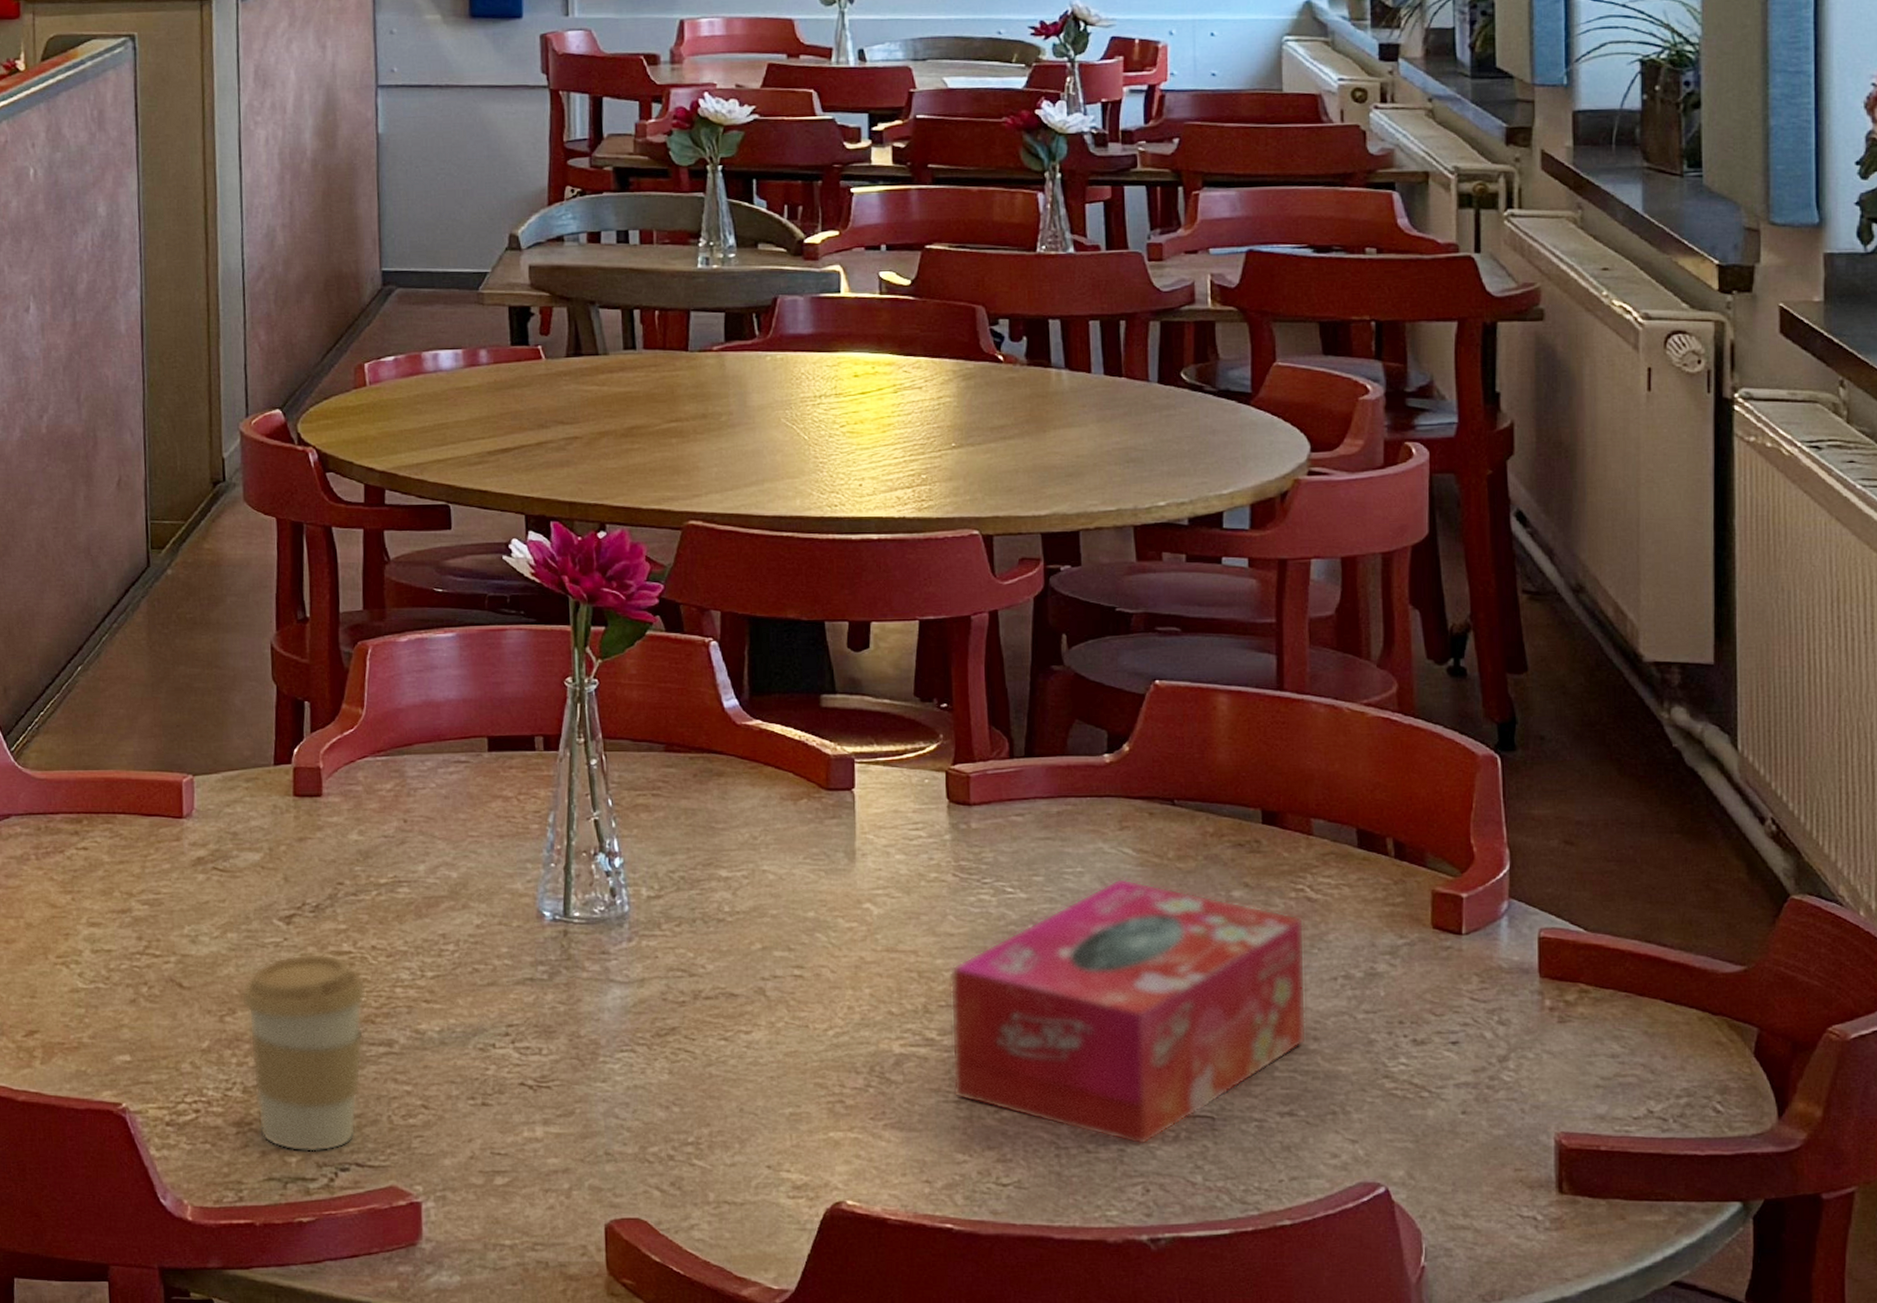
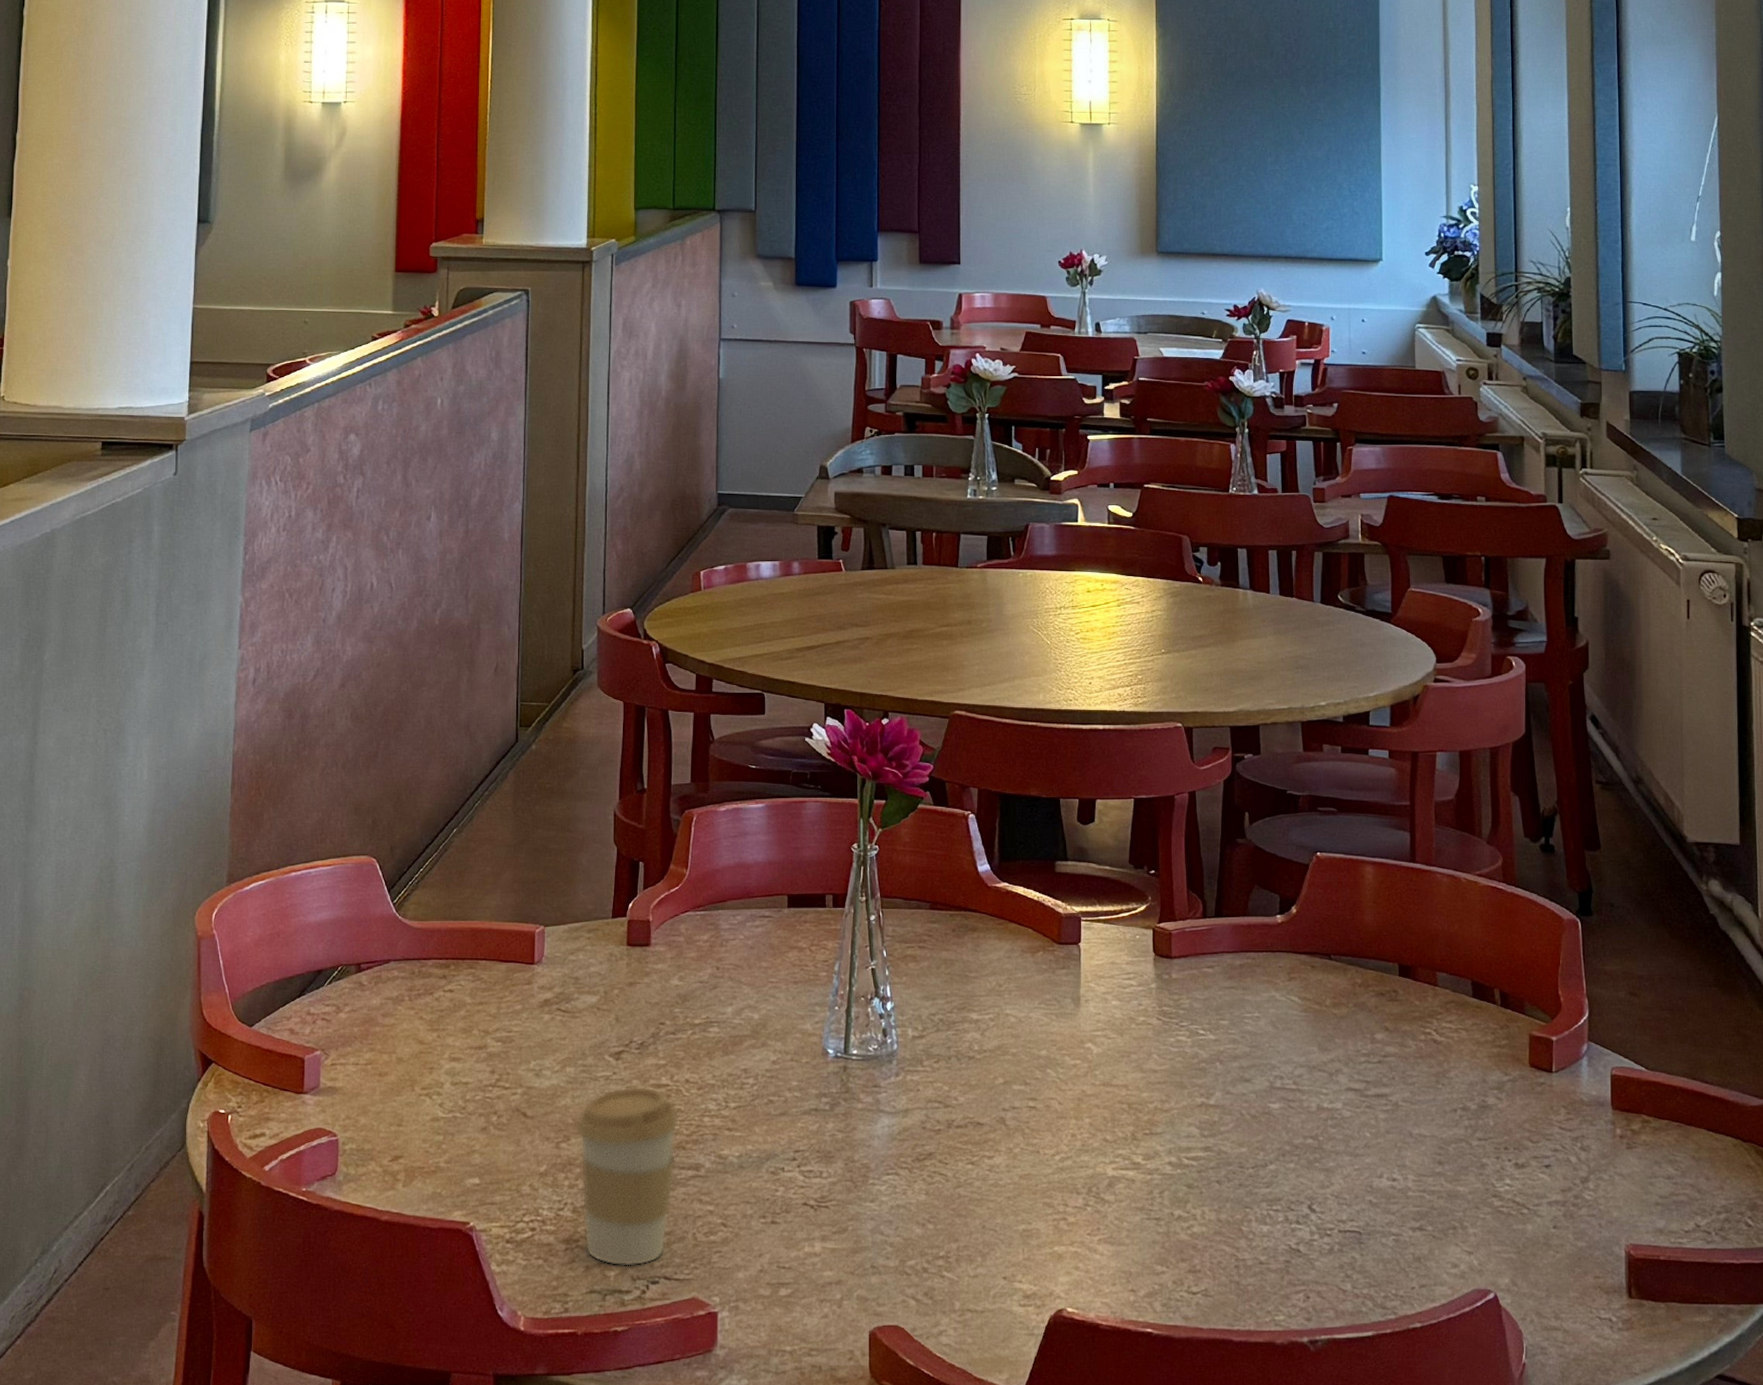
tissue box: present [950,878,1307,1146] -> none [1153,1022,1433,1257]

